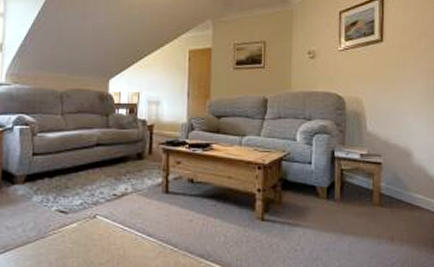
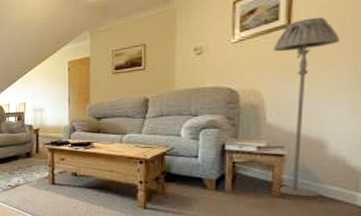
floor lamp: none [371,36,418,206] -> present [270,16,341,198]

